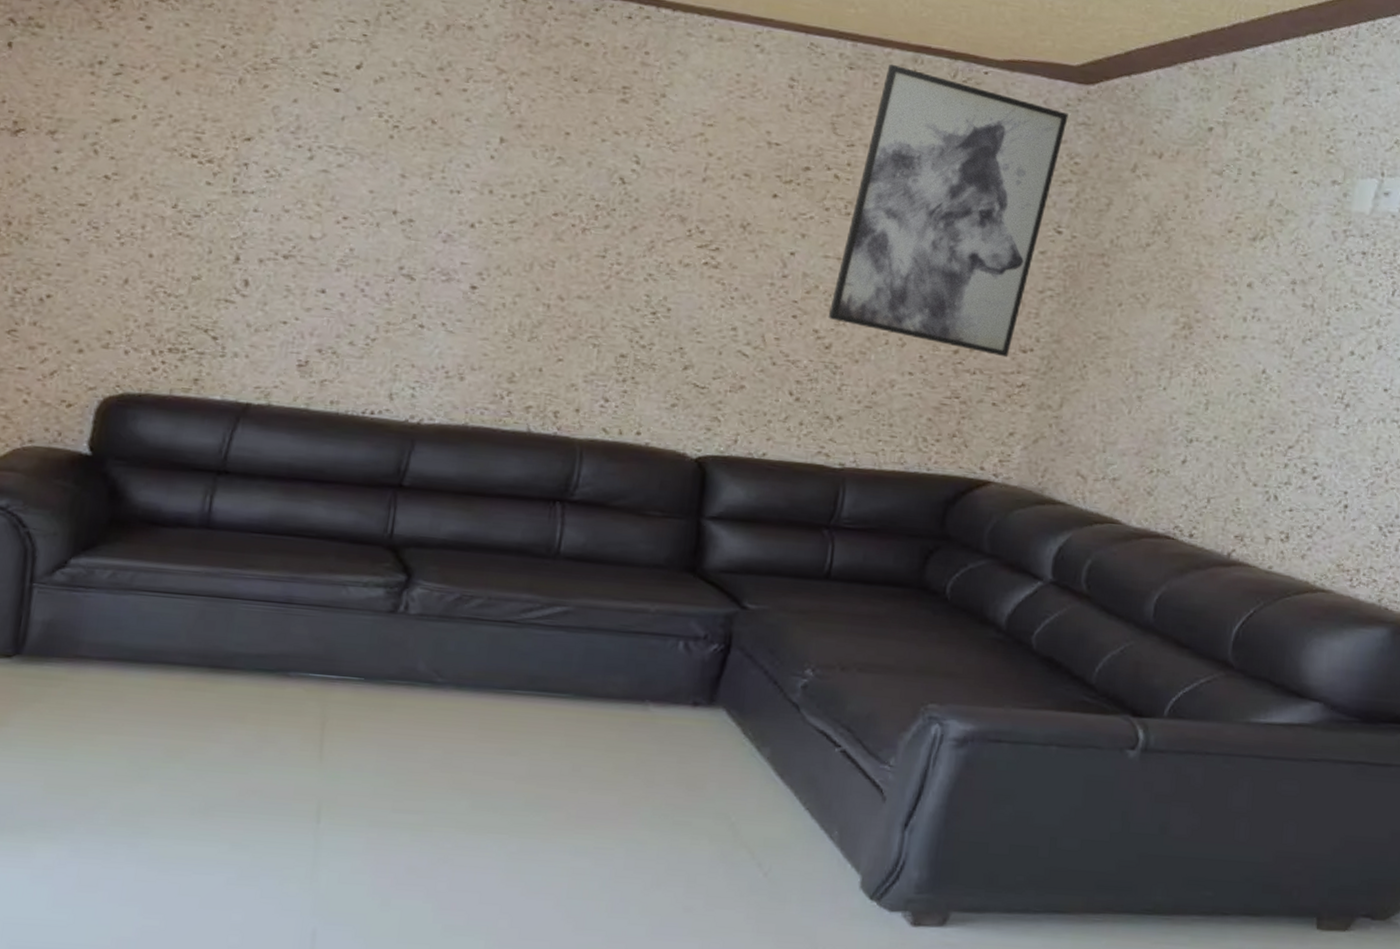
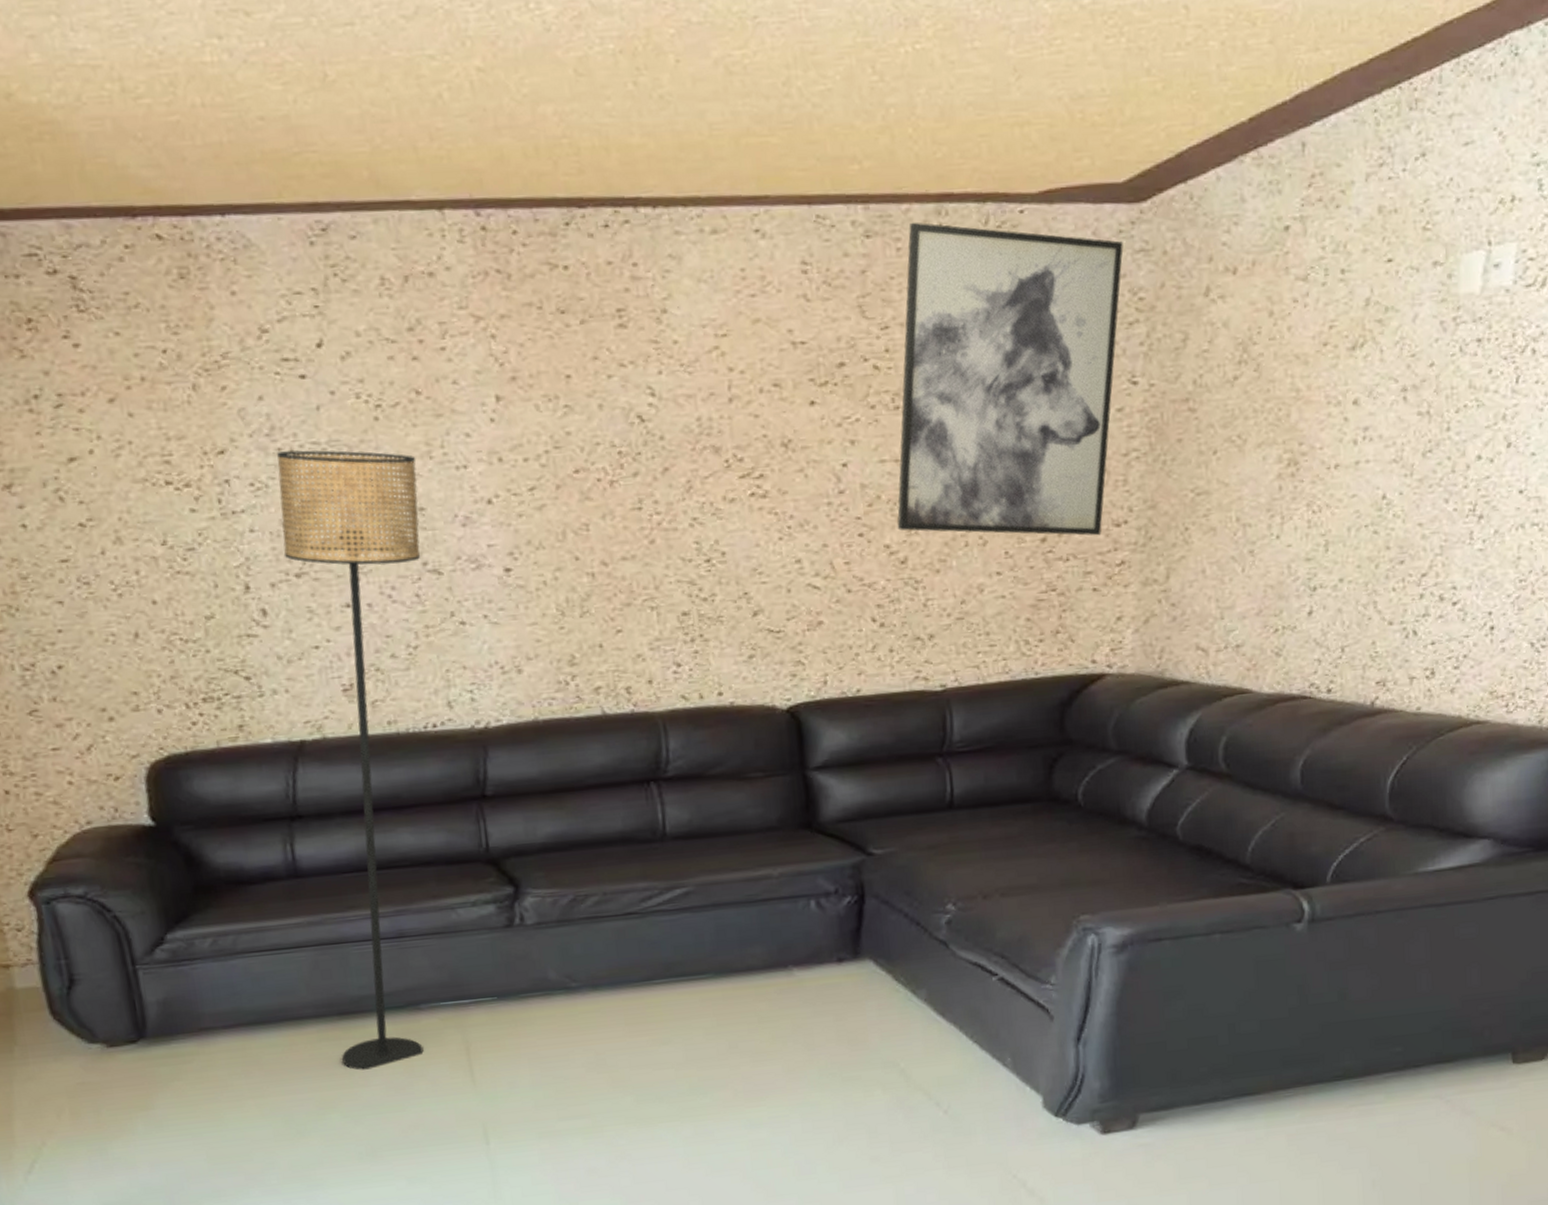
floor lamp: none [201,148,418,727] -> present [277,450,424,1071]

